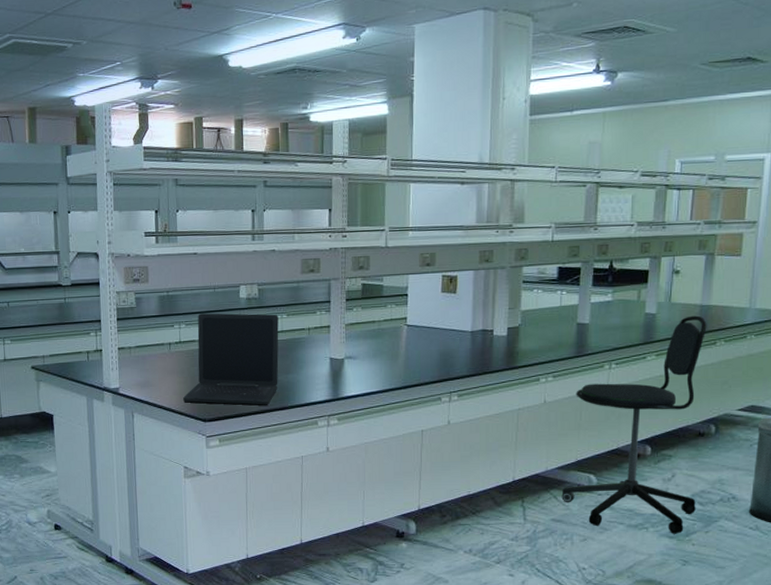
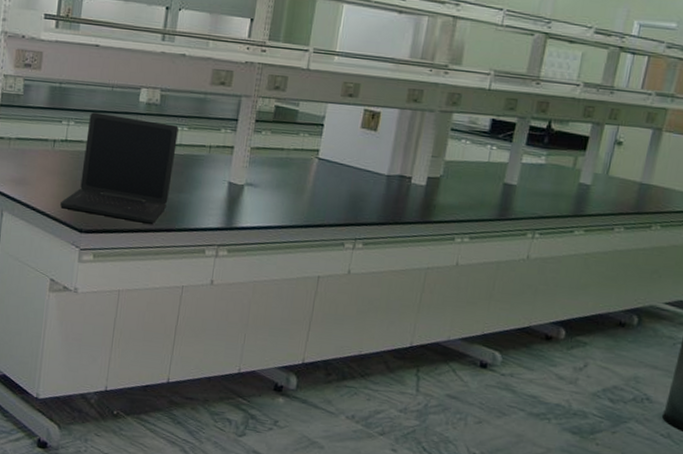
office chair: present [561,315,707,534] -> none [460,193,645,430]

